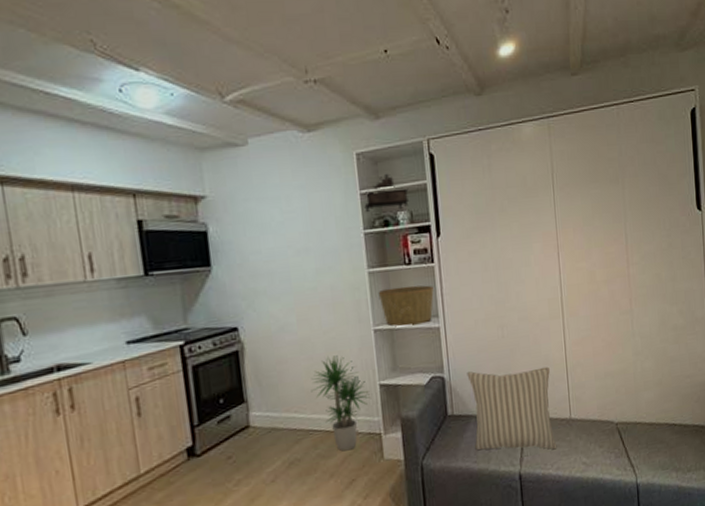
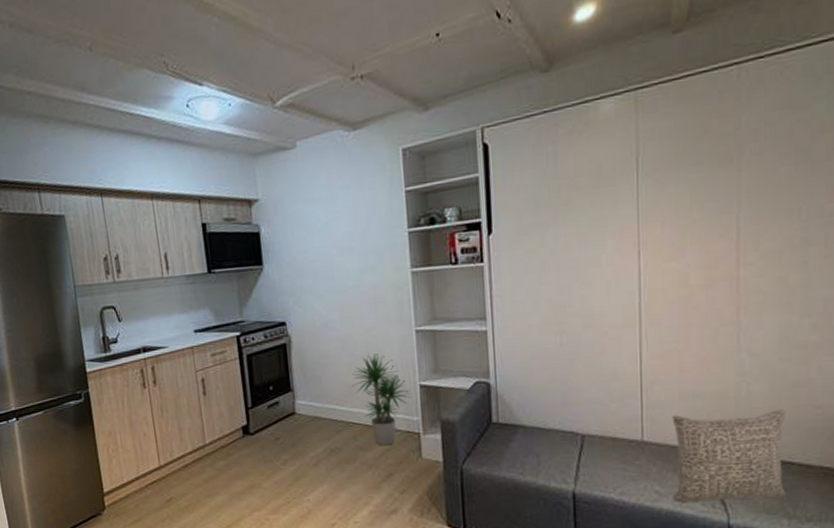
decorative box: present [364,173,410,213] -> none [409,168,459,211]
basket: present [378,285,434,327] -> none [421,286,482,328]
pillow: present [467,366,557,451] -> none [516,379,623,473]
pillow: none [591,381,674,470] -> present [672,410,788,502]

